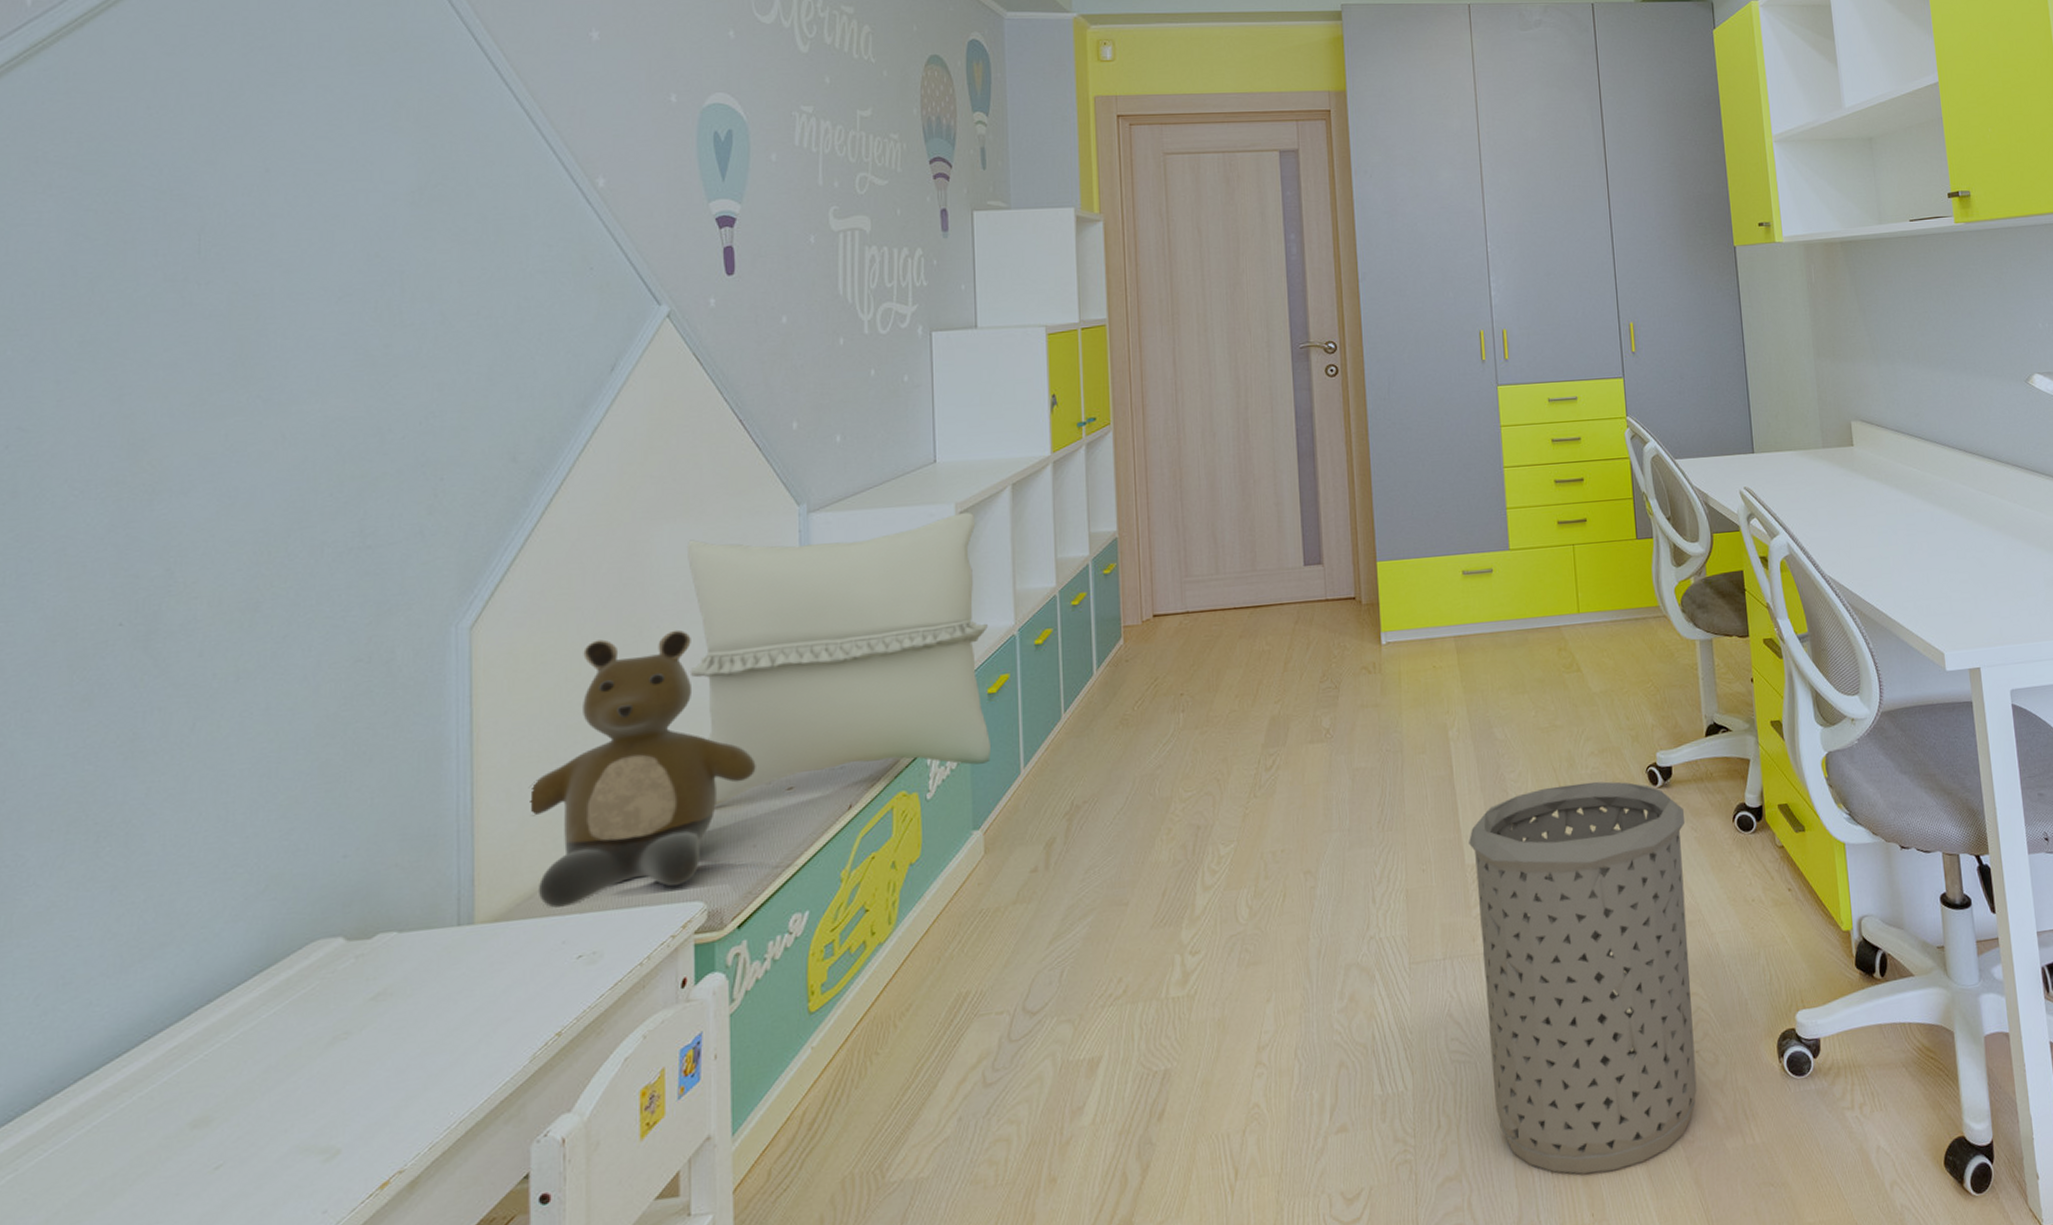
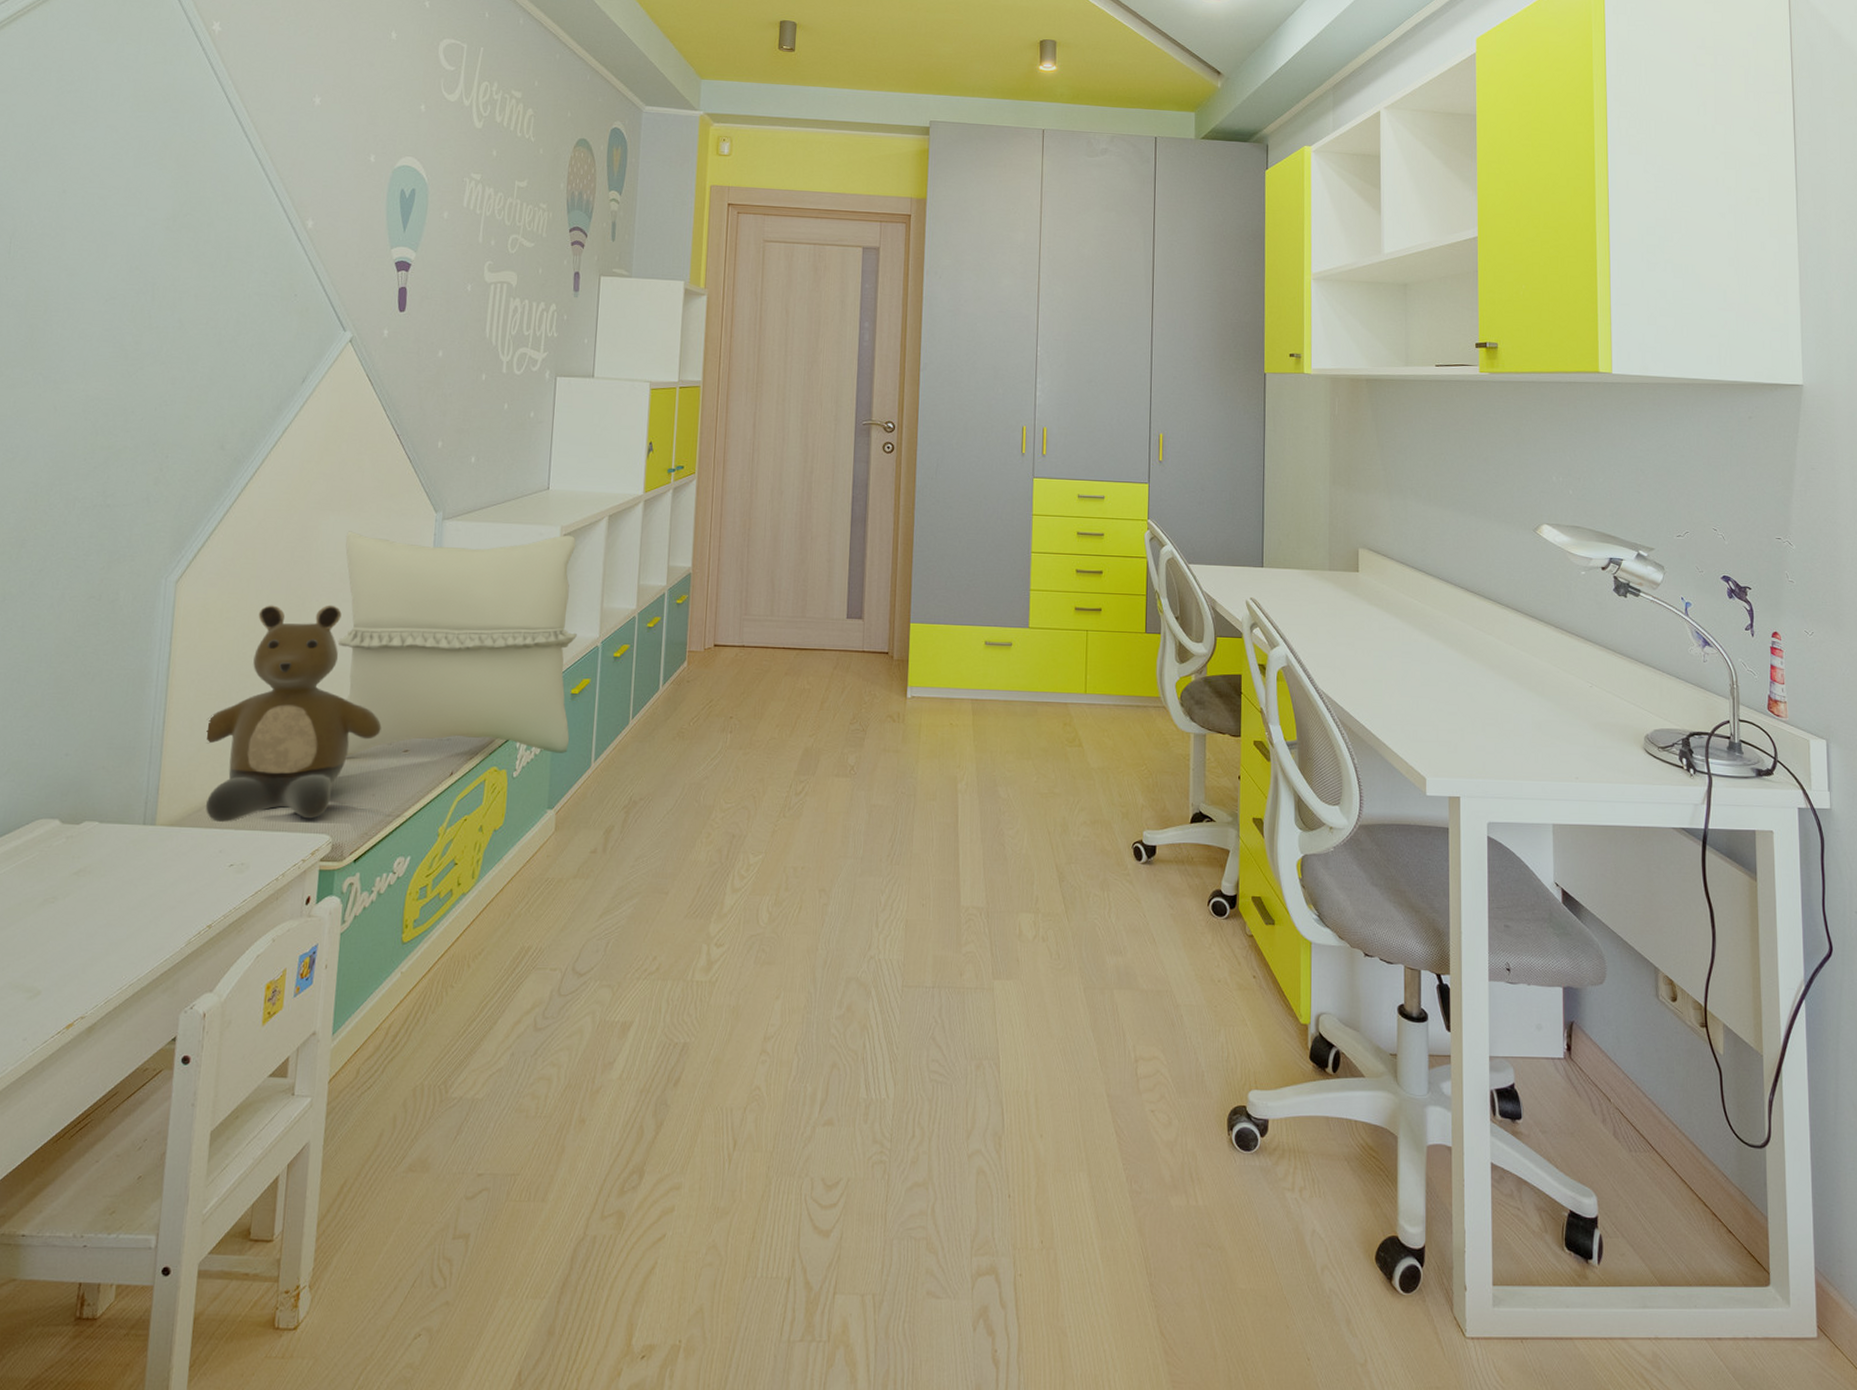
laundry basket: present [1469,781,1697,1174] -> none [965,847,1164,1206]

